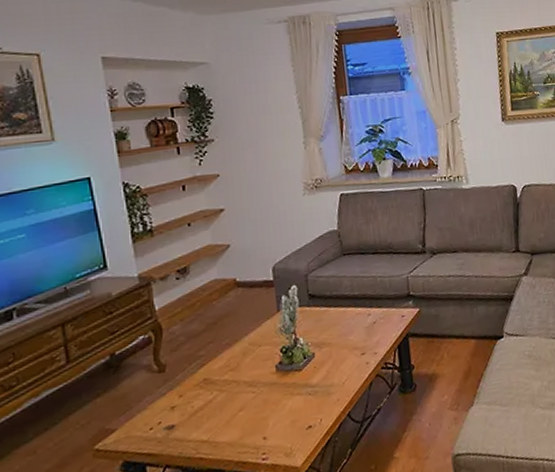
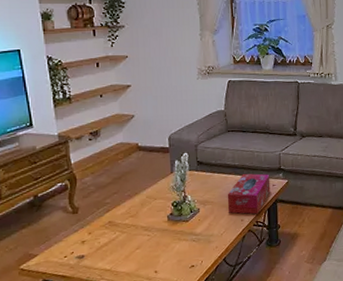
tissue box: none [347,302,400,356] -> present [227,173,271,215]

